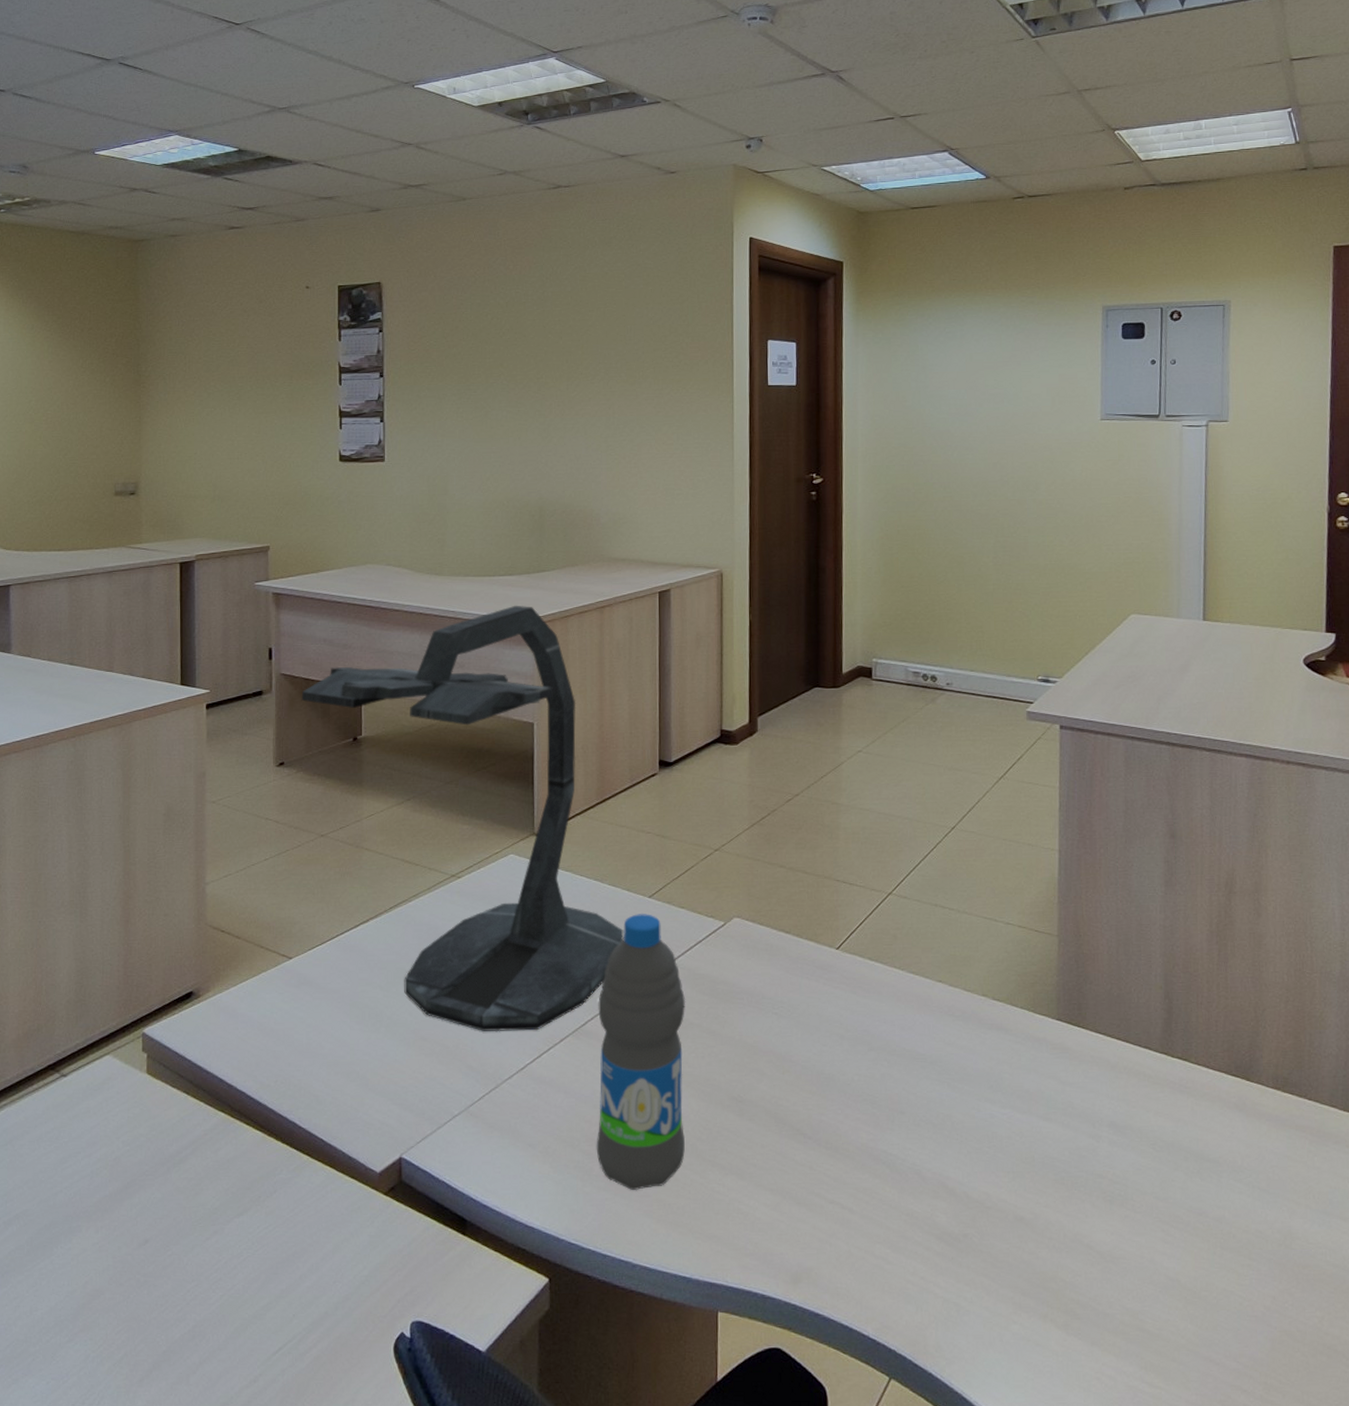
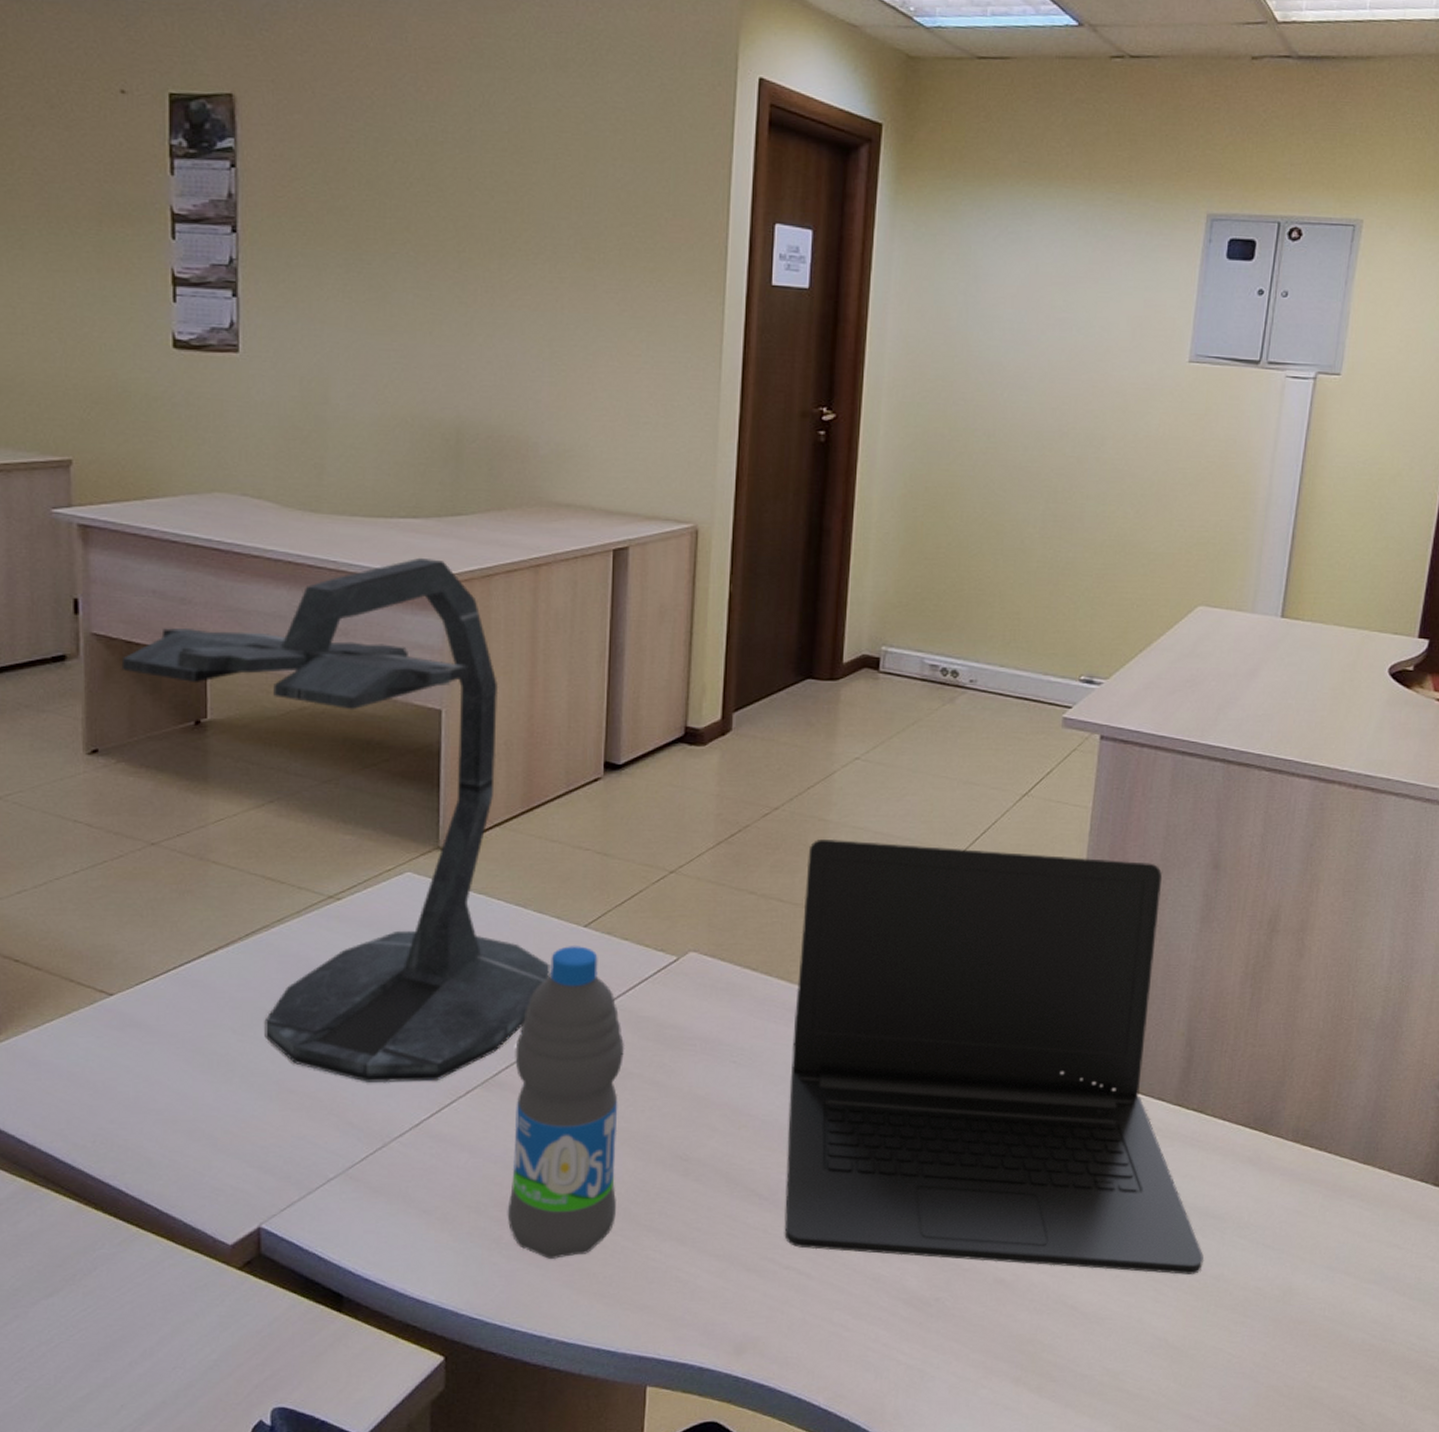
laptop: none [823,820,1205,1216] -> present [784,840,1204,1275]

